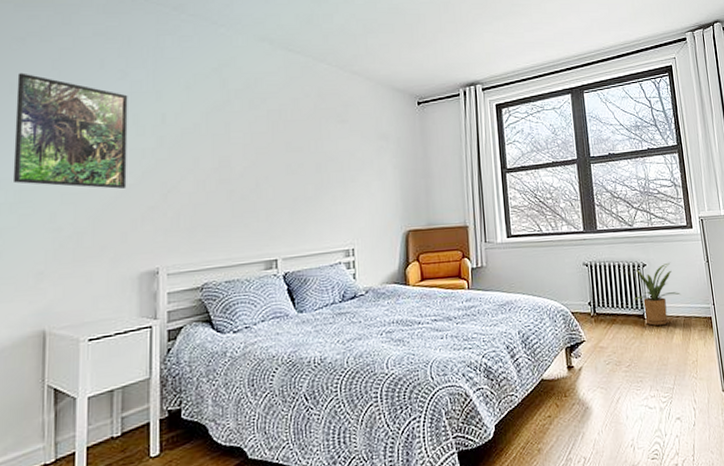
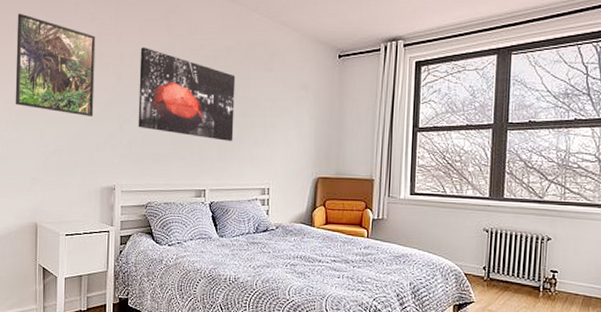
wall art: none [187,105,308,202] -> present [138,47,236,141]
house plant: present [625,262,681,326] -> none [527,239,584,300]

